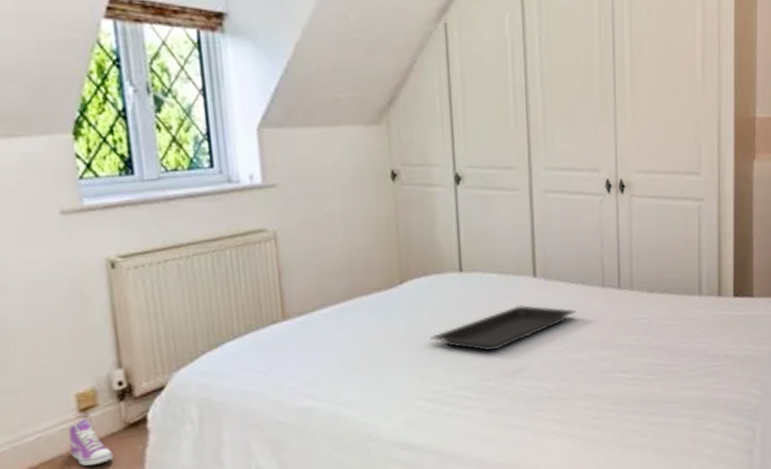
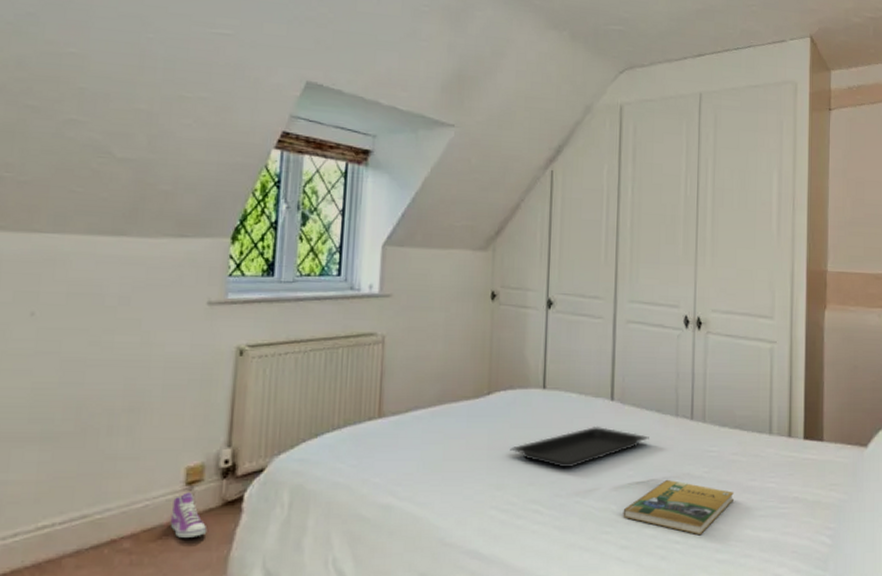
booklet: none [554,351,665,402] -> present [623,479,734,536]

